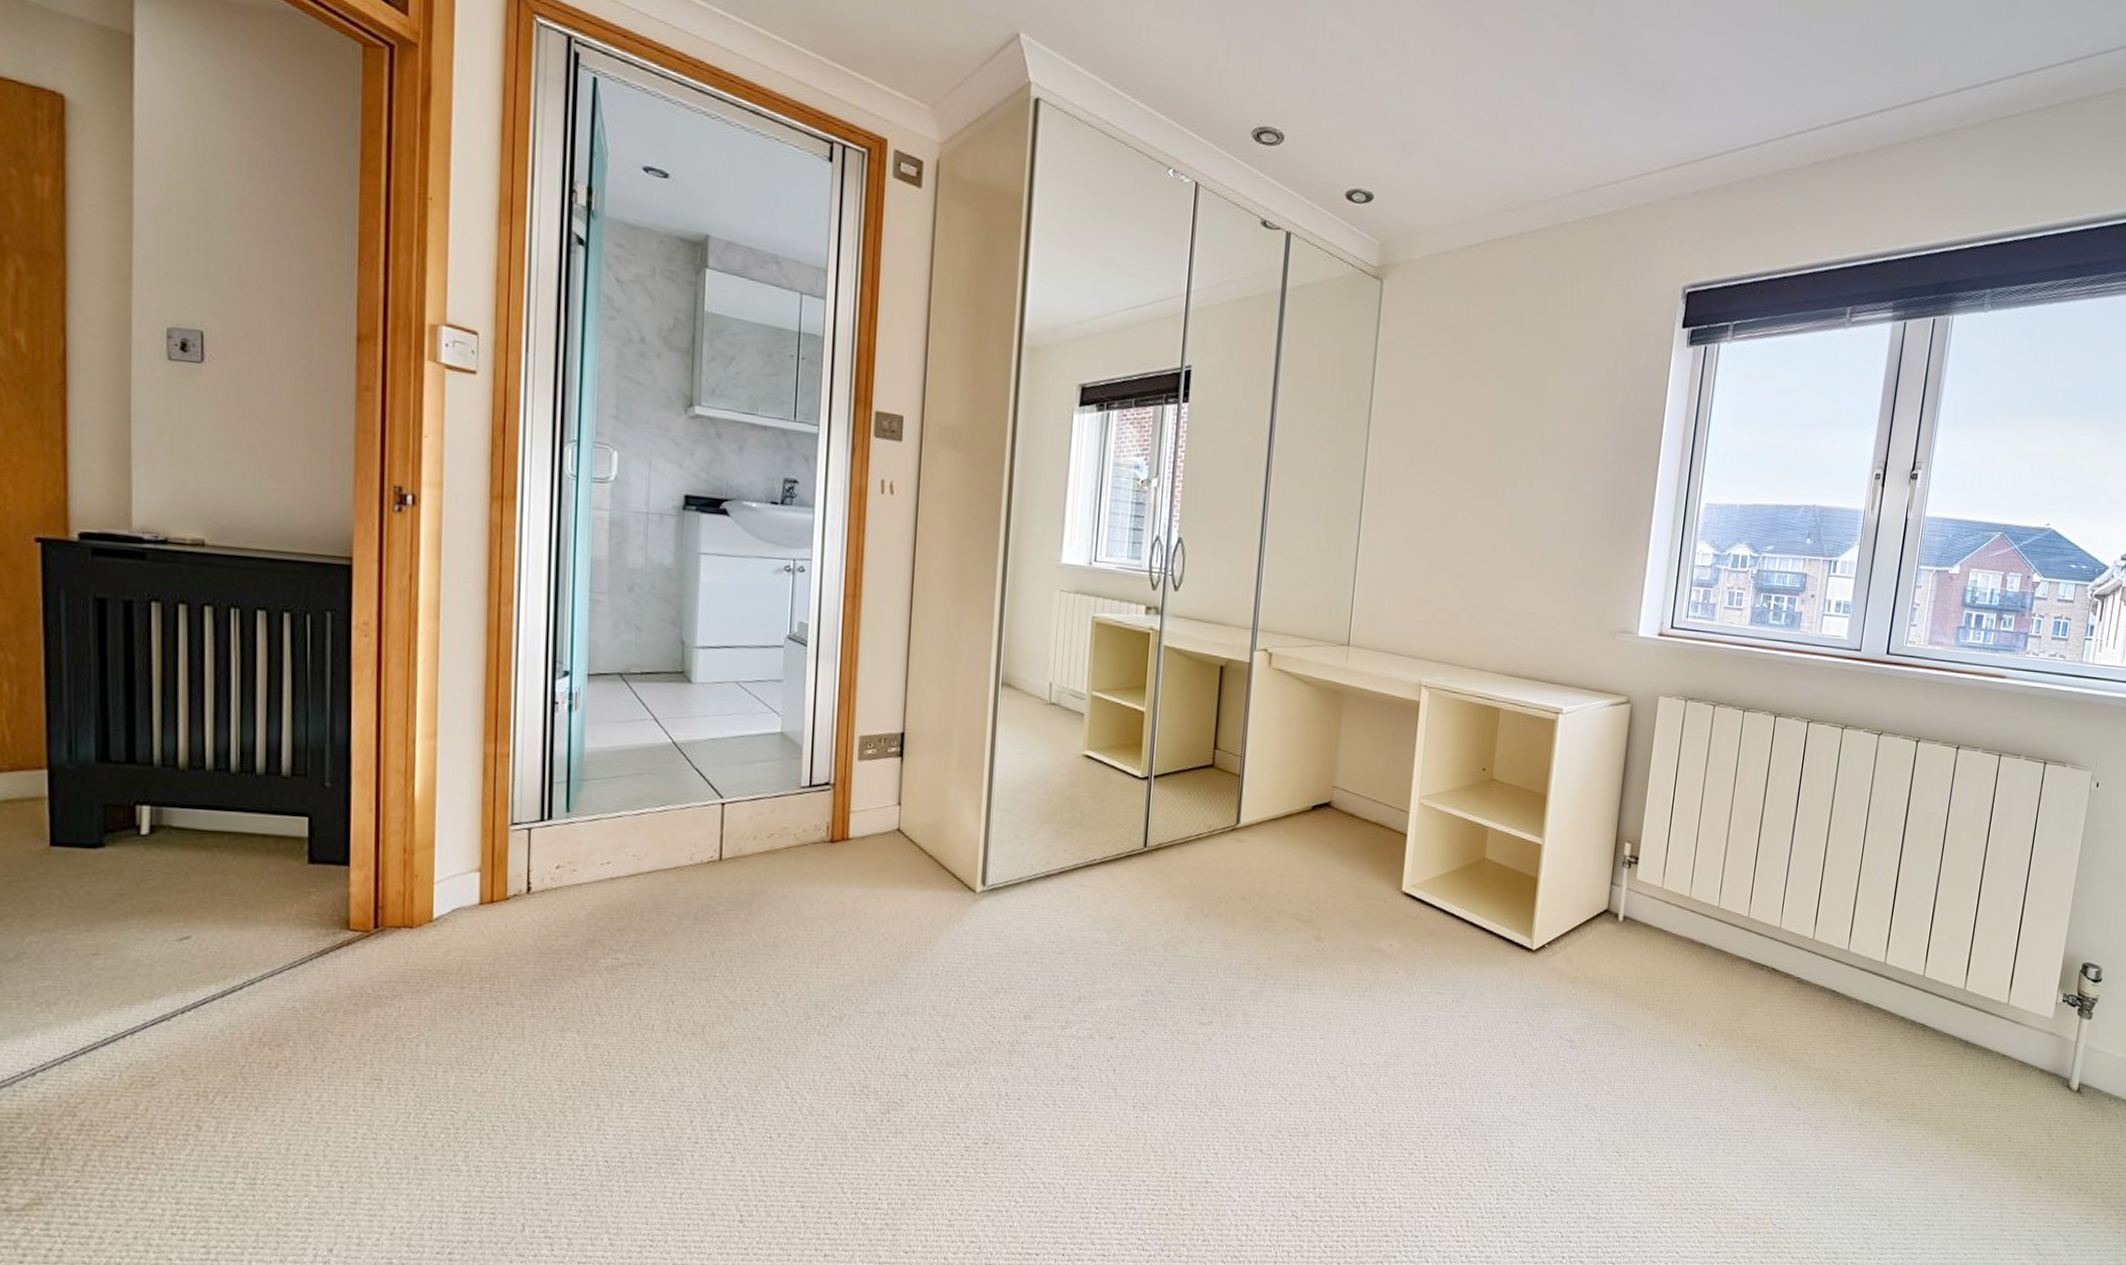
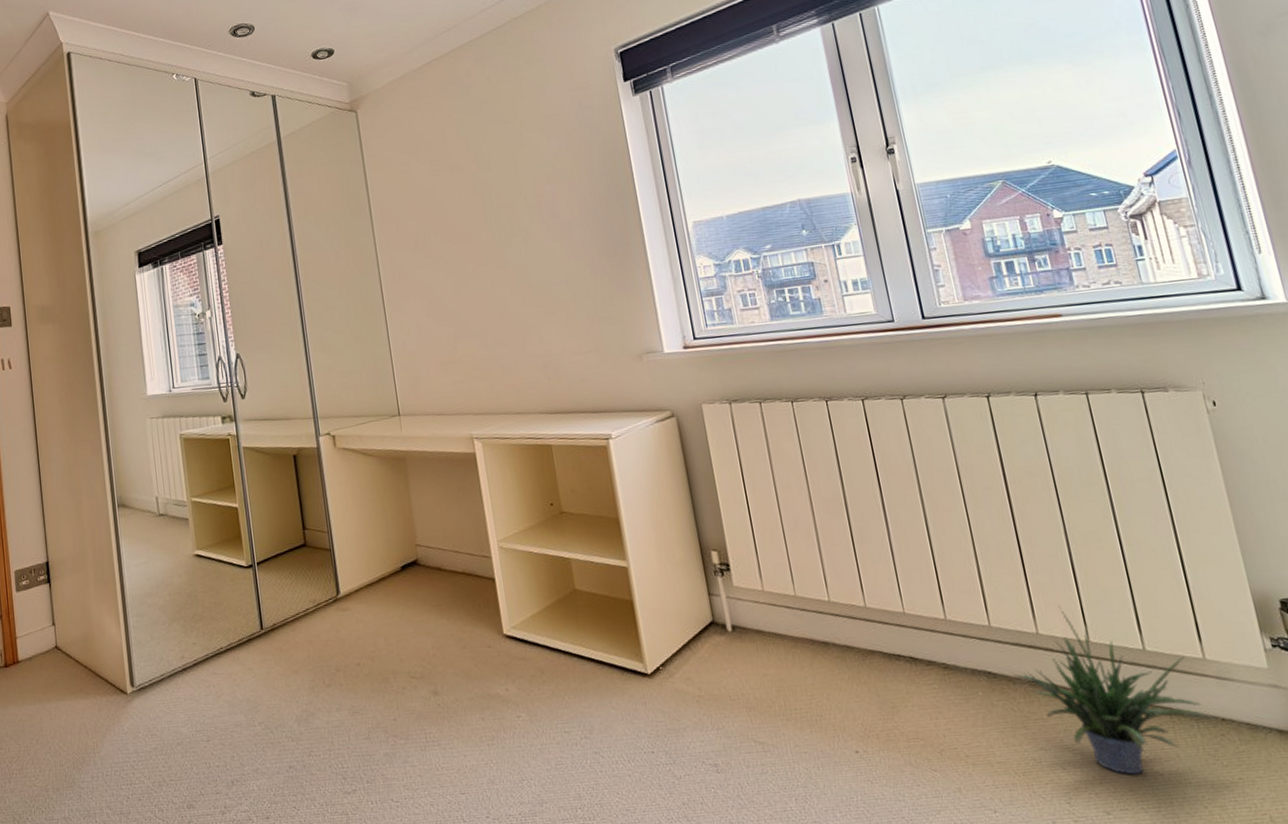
potted plant: none [1853,942,1997,1092] -> present [1012,606,1214,775]

